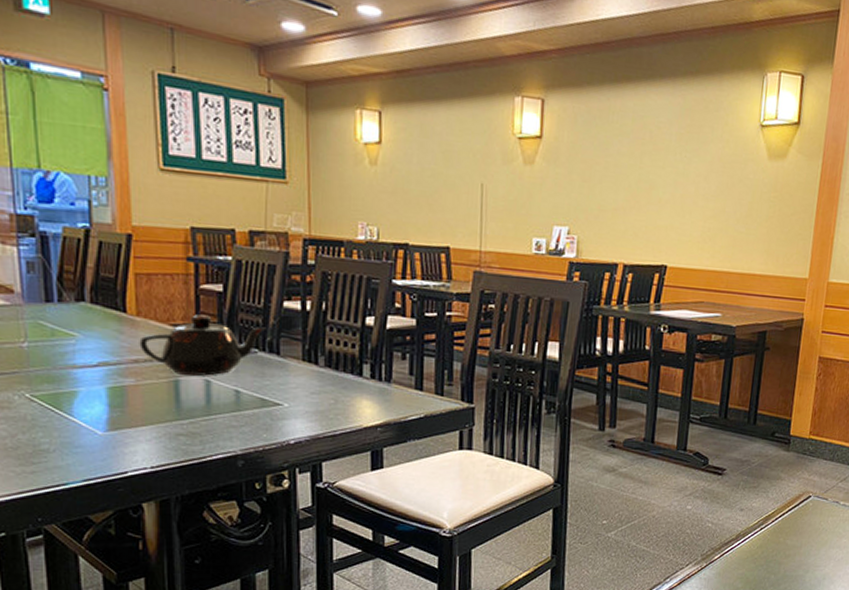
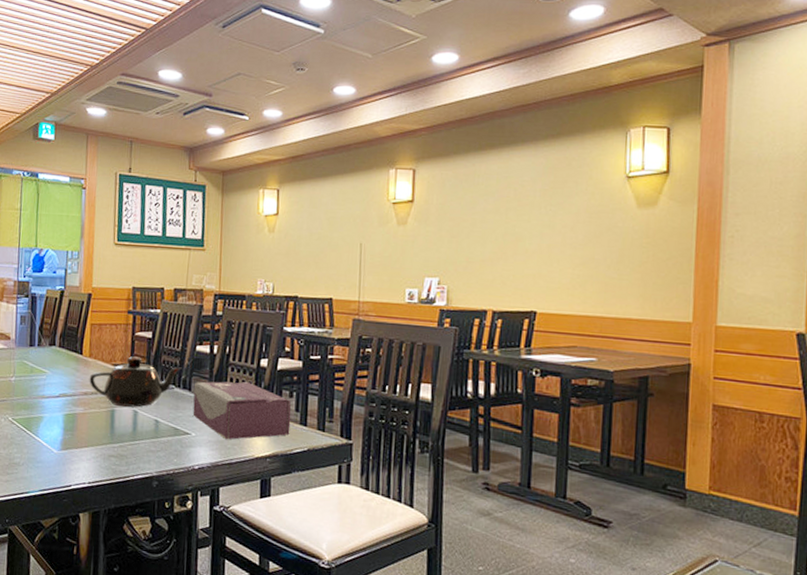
tissue box: none [282,343,405,410] -> present [192,381,291,440]

